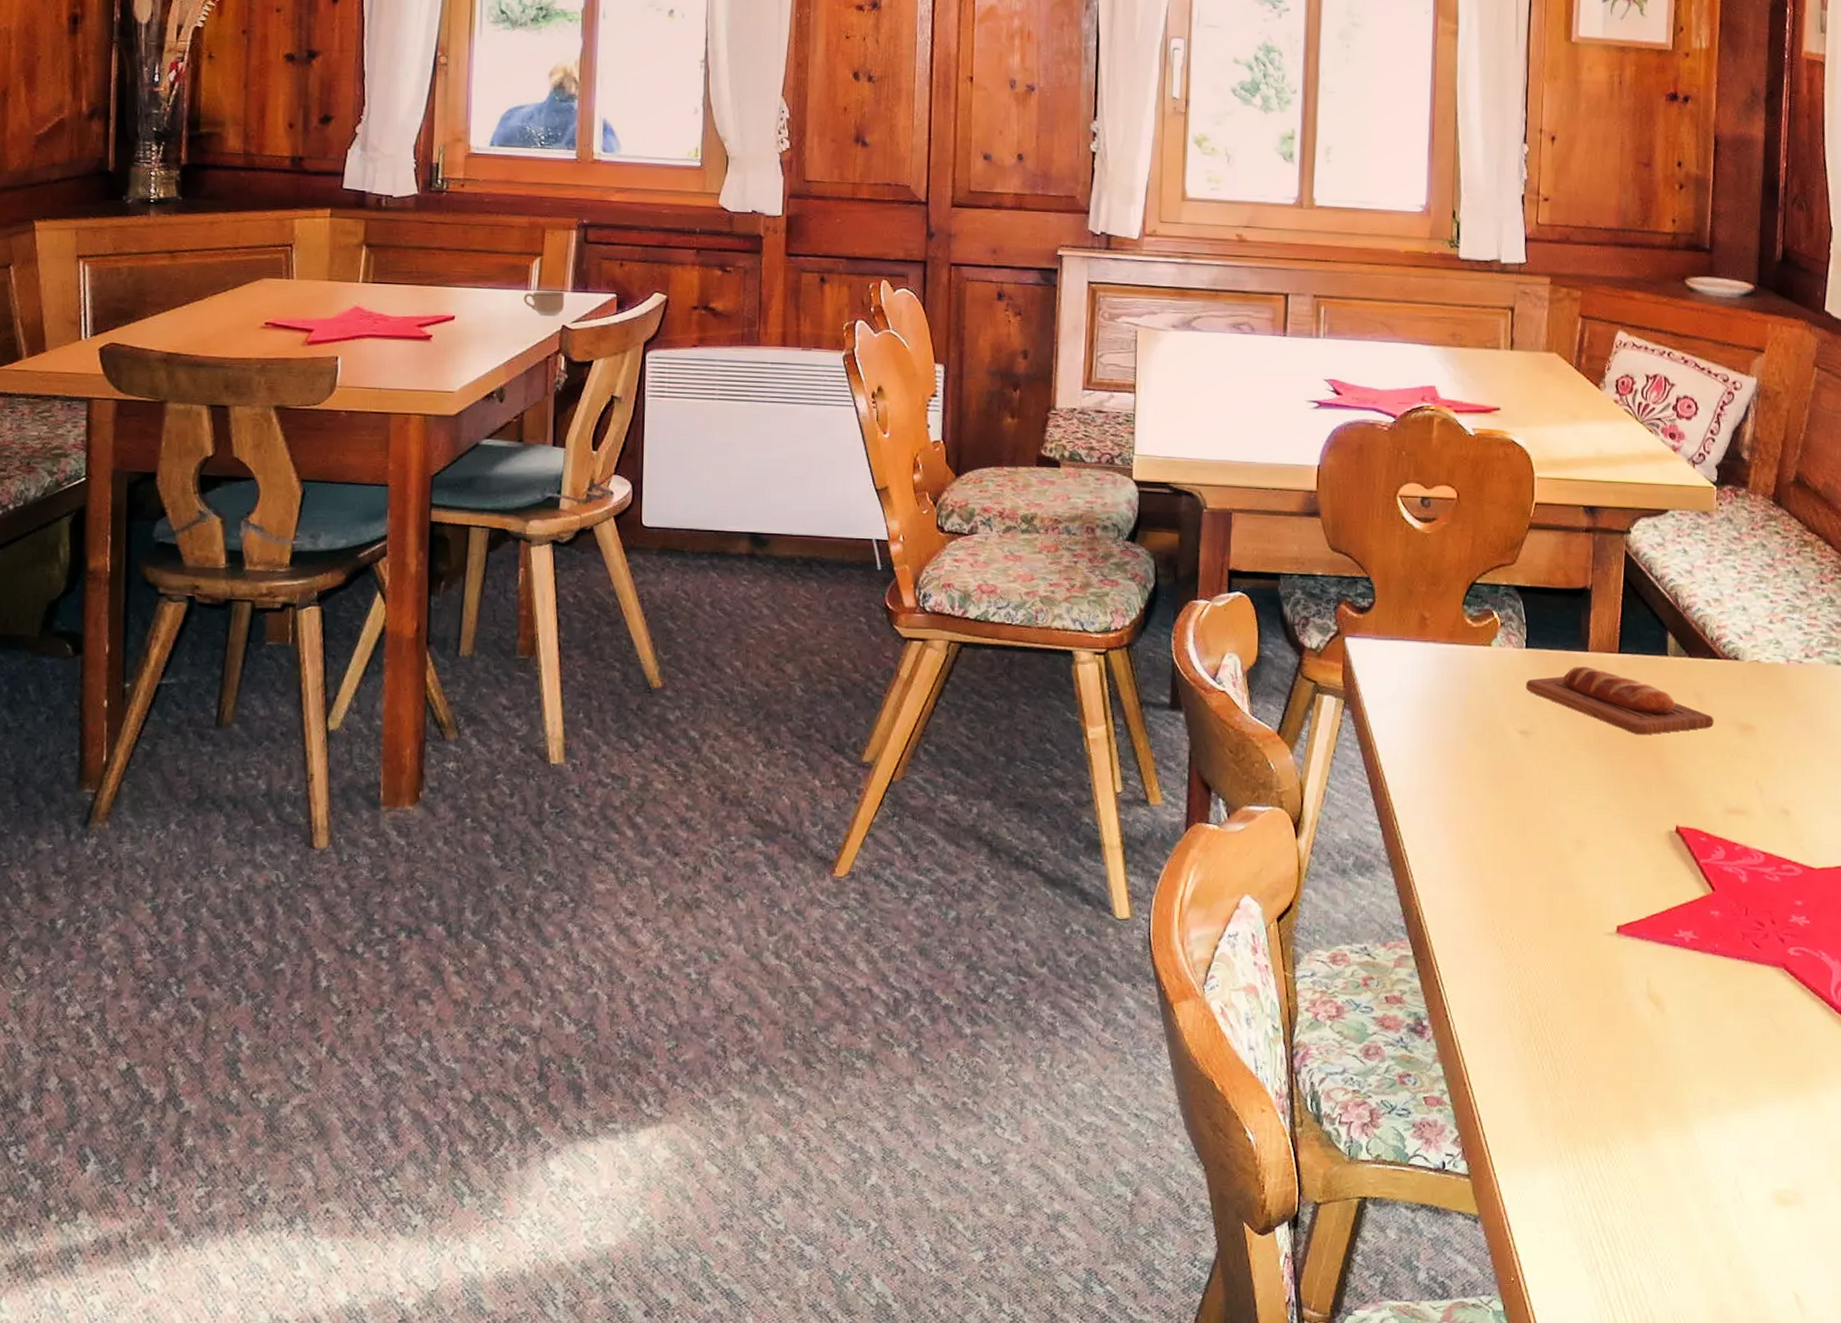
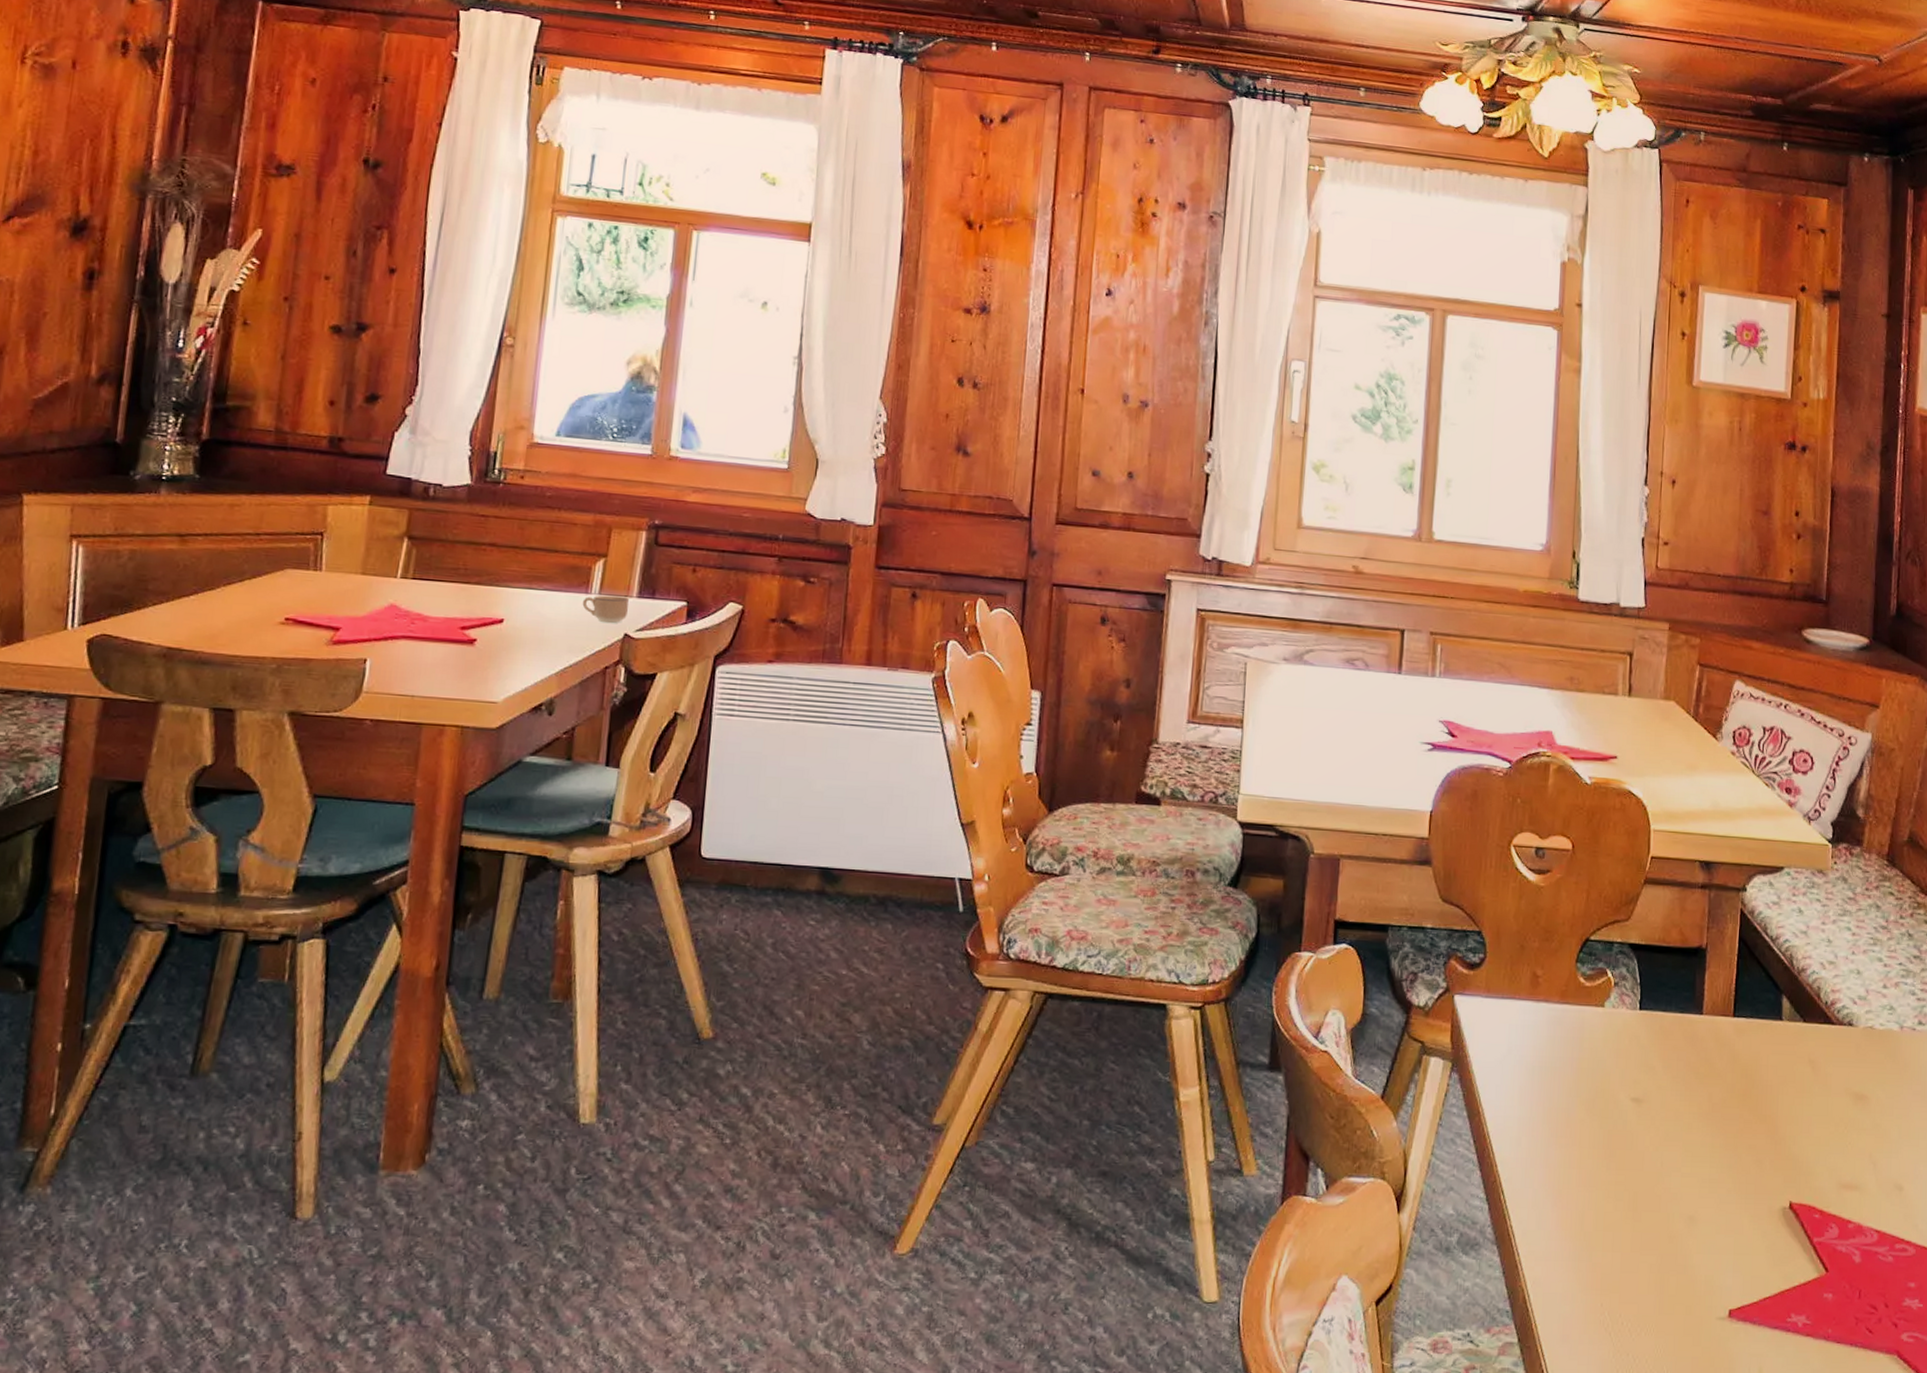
bread loaf: present [1525,666,1714,735] -> none [1639,1030,1828,1104]

